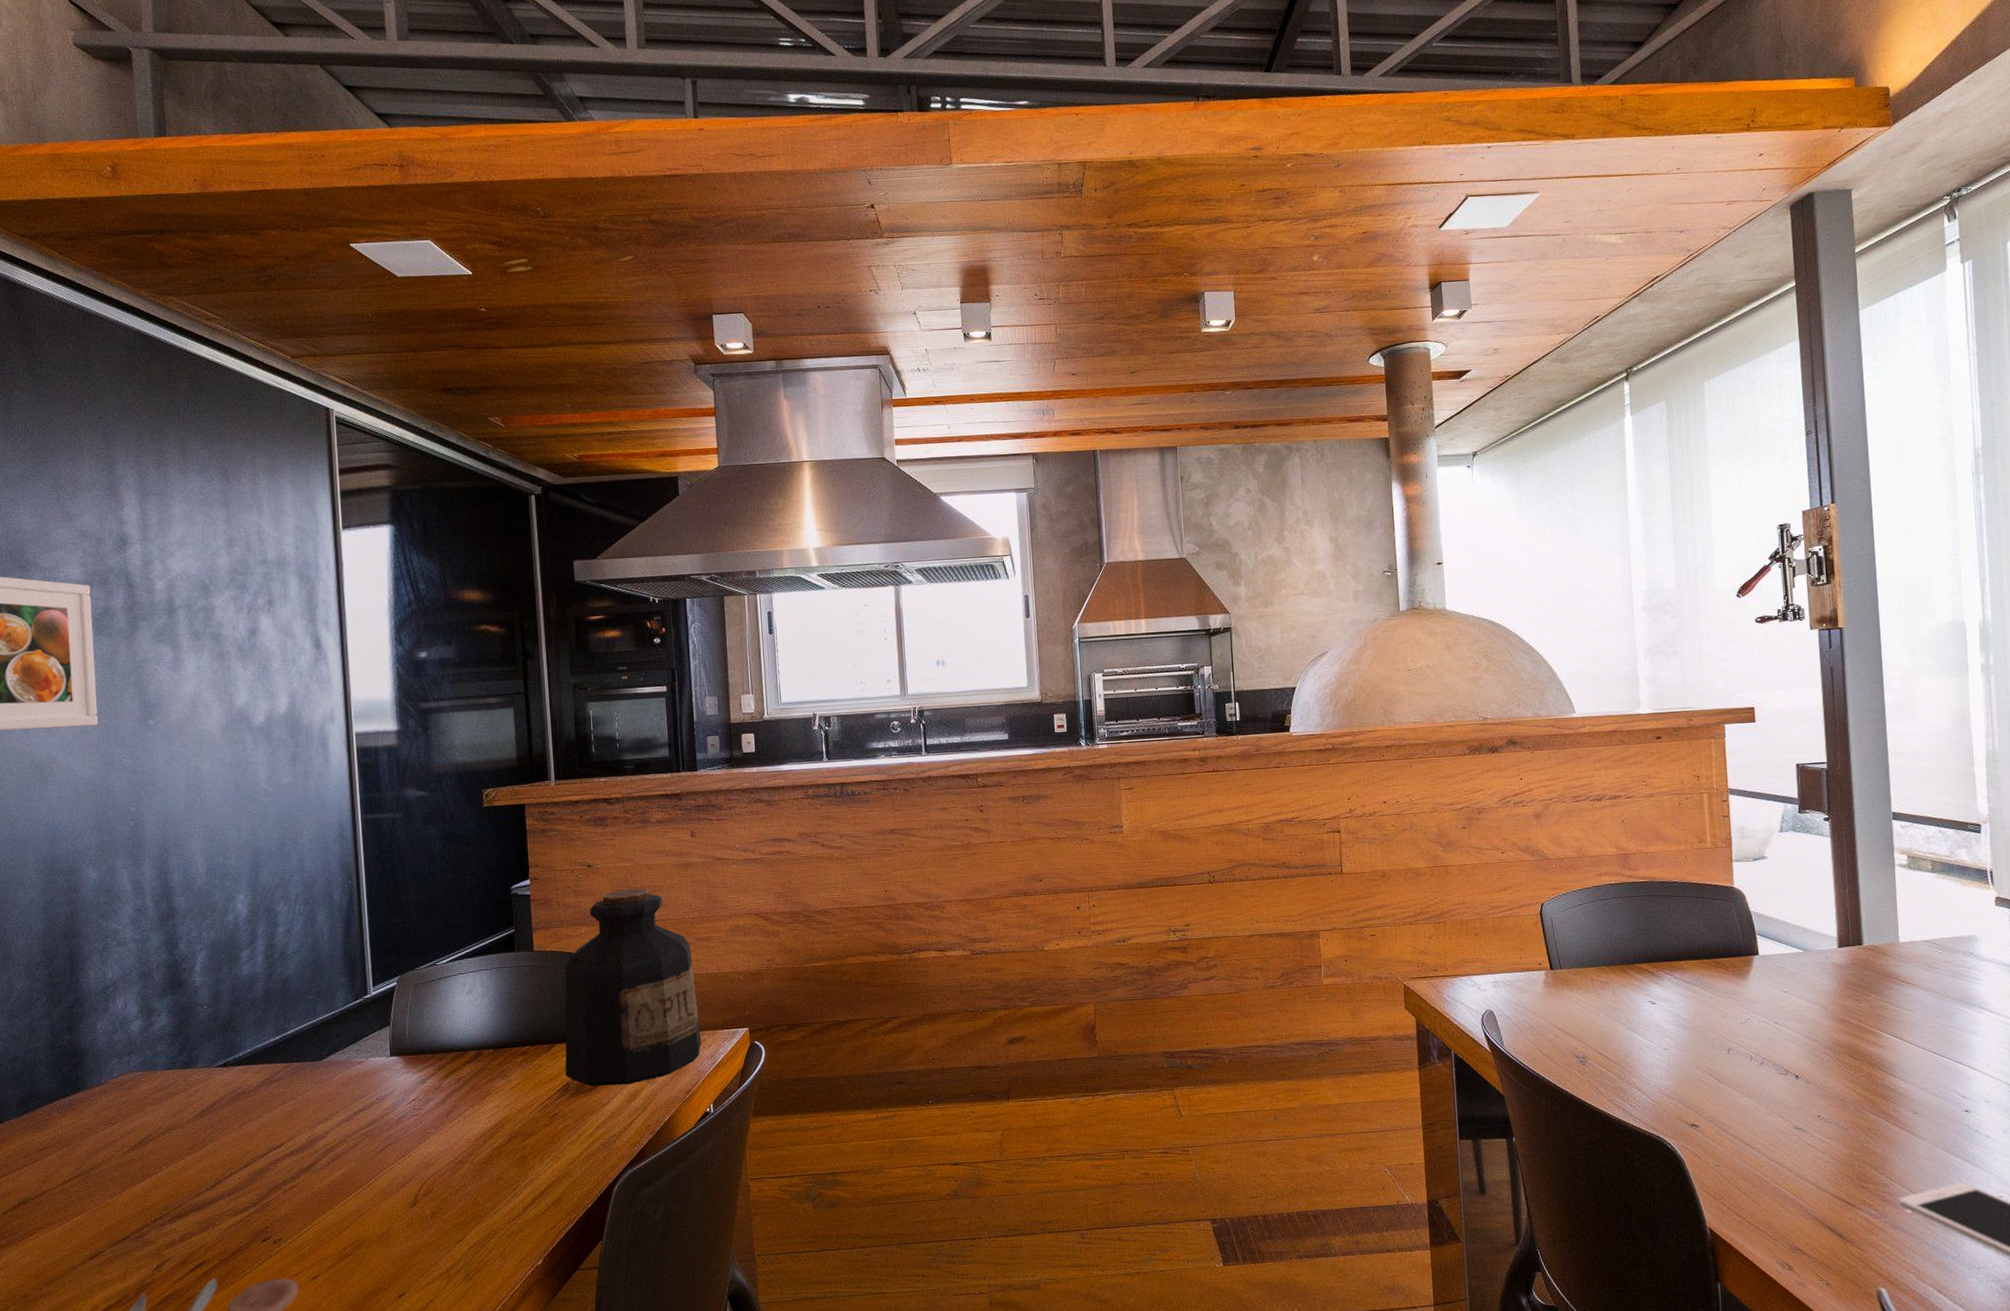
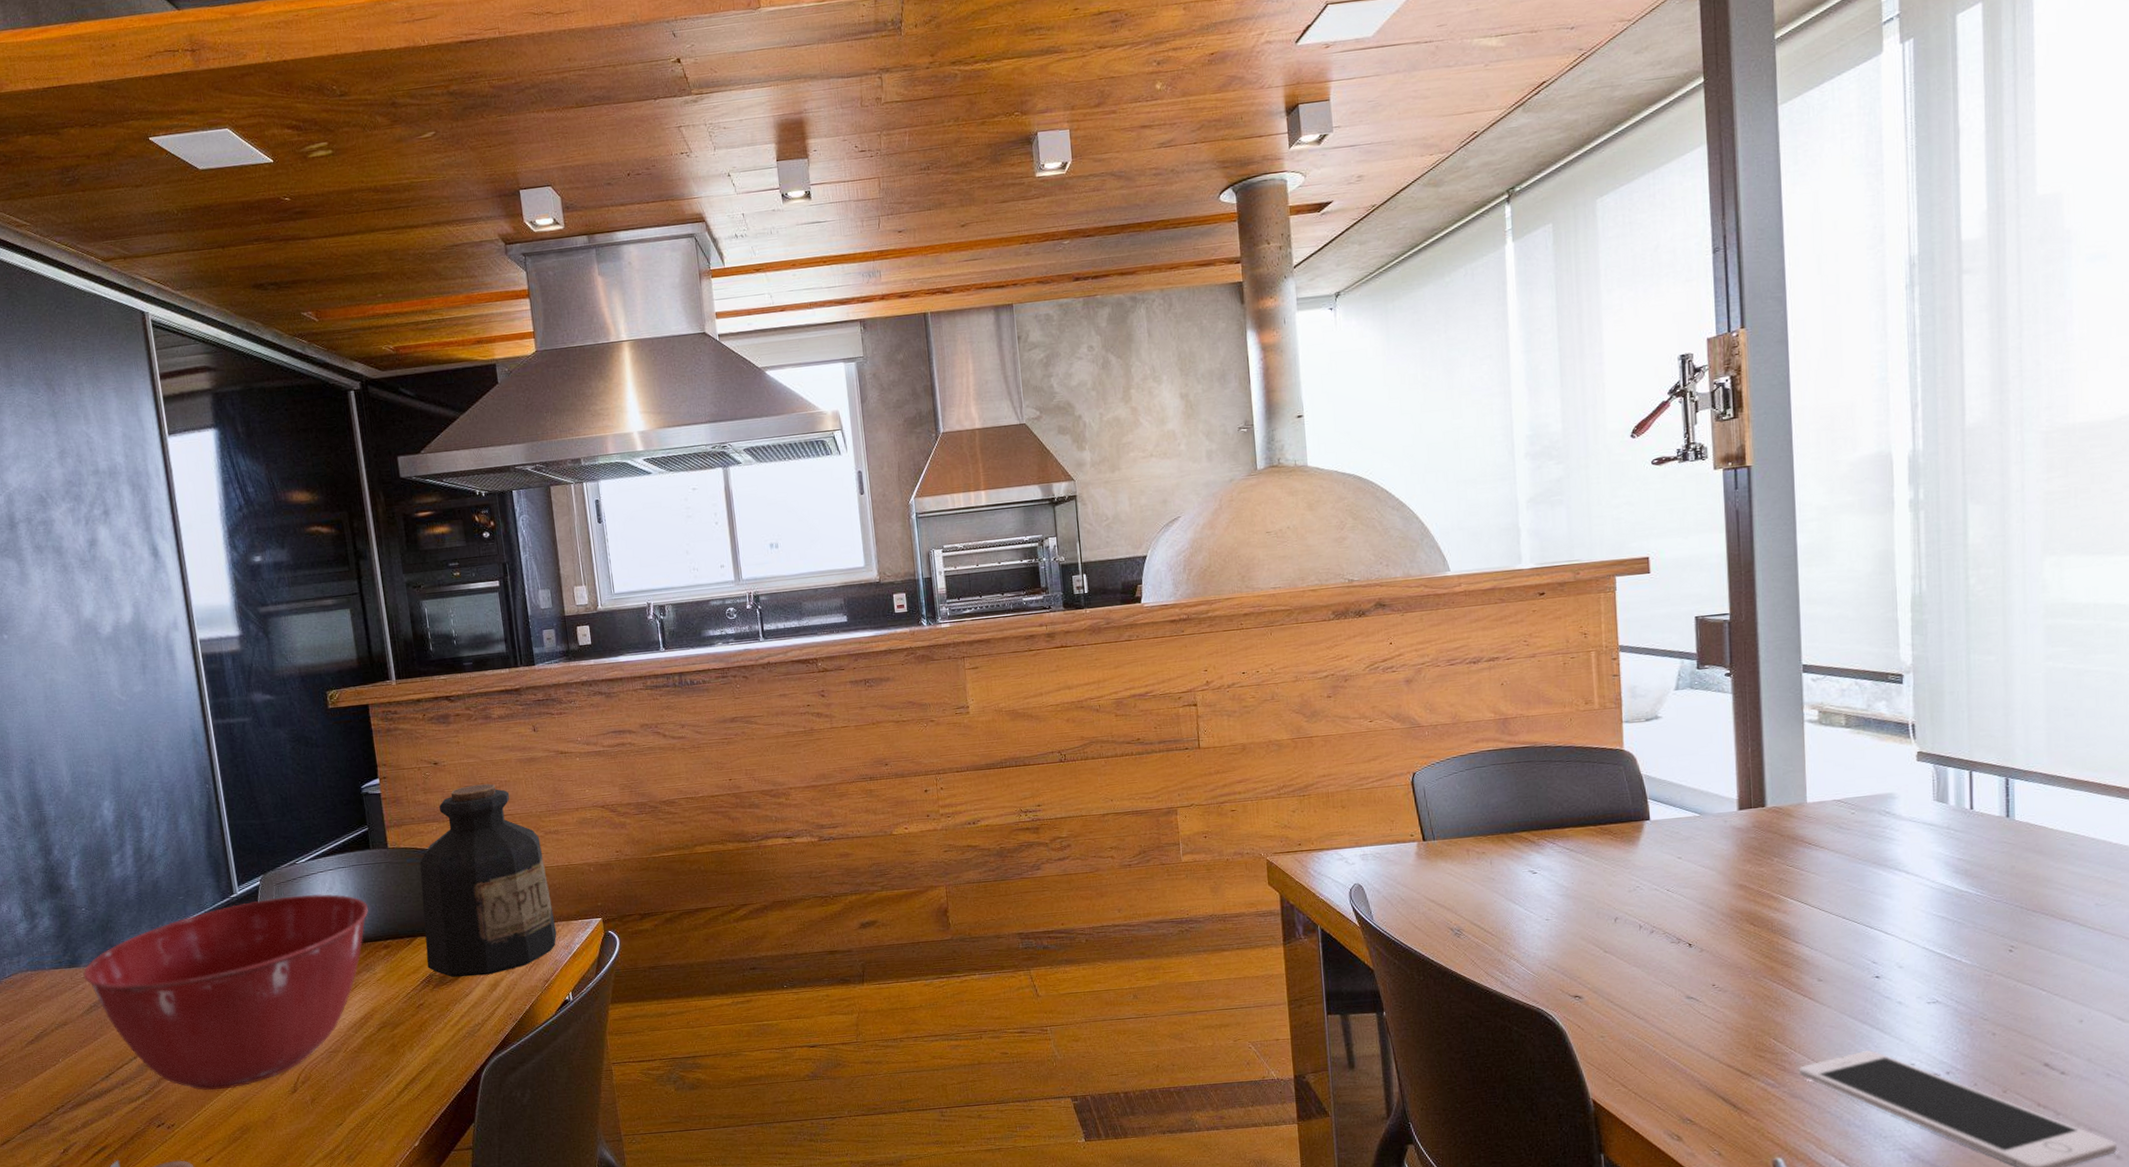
mixing bowl: none [198,996,509,1203] -> present [83,893,369,1091]

